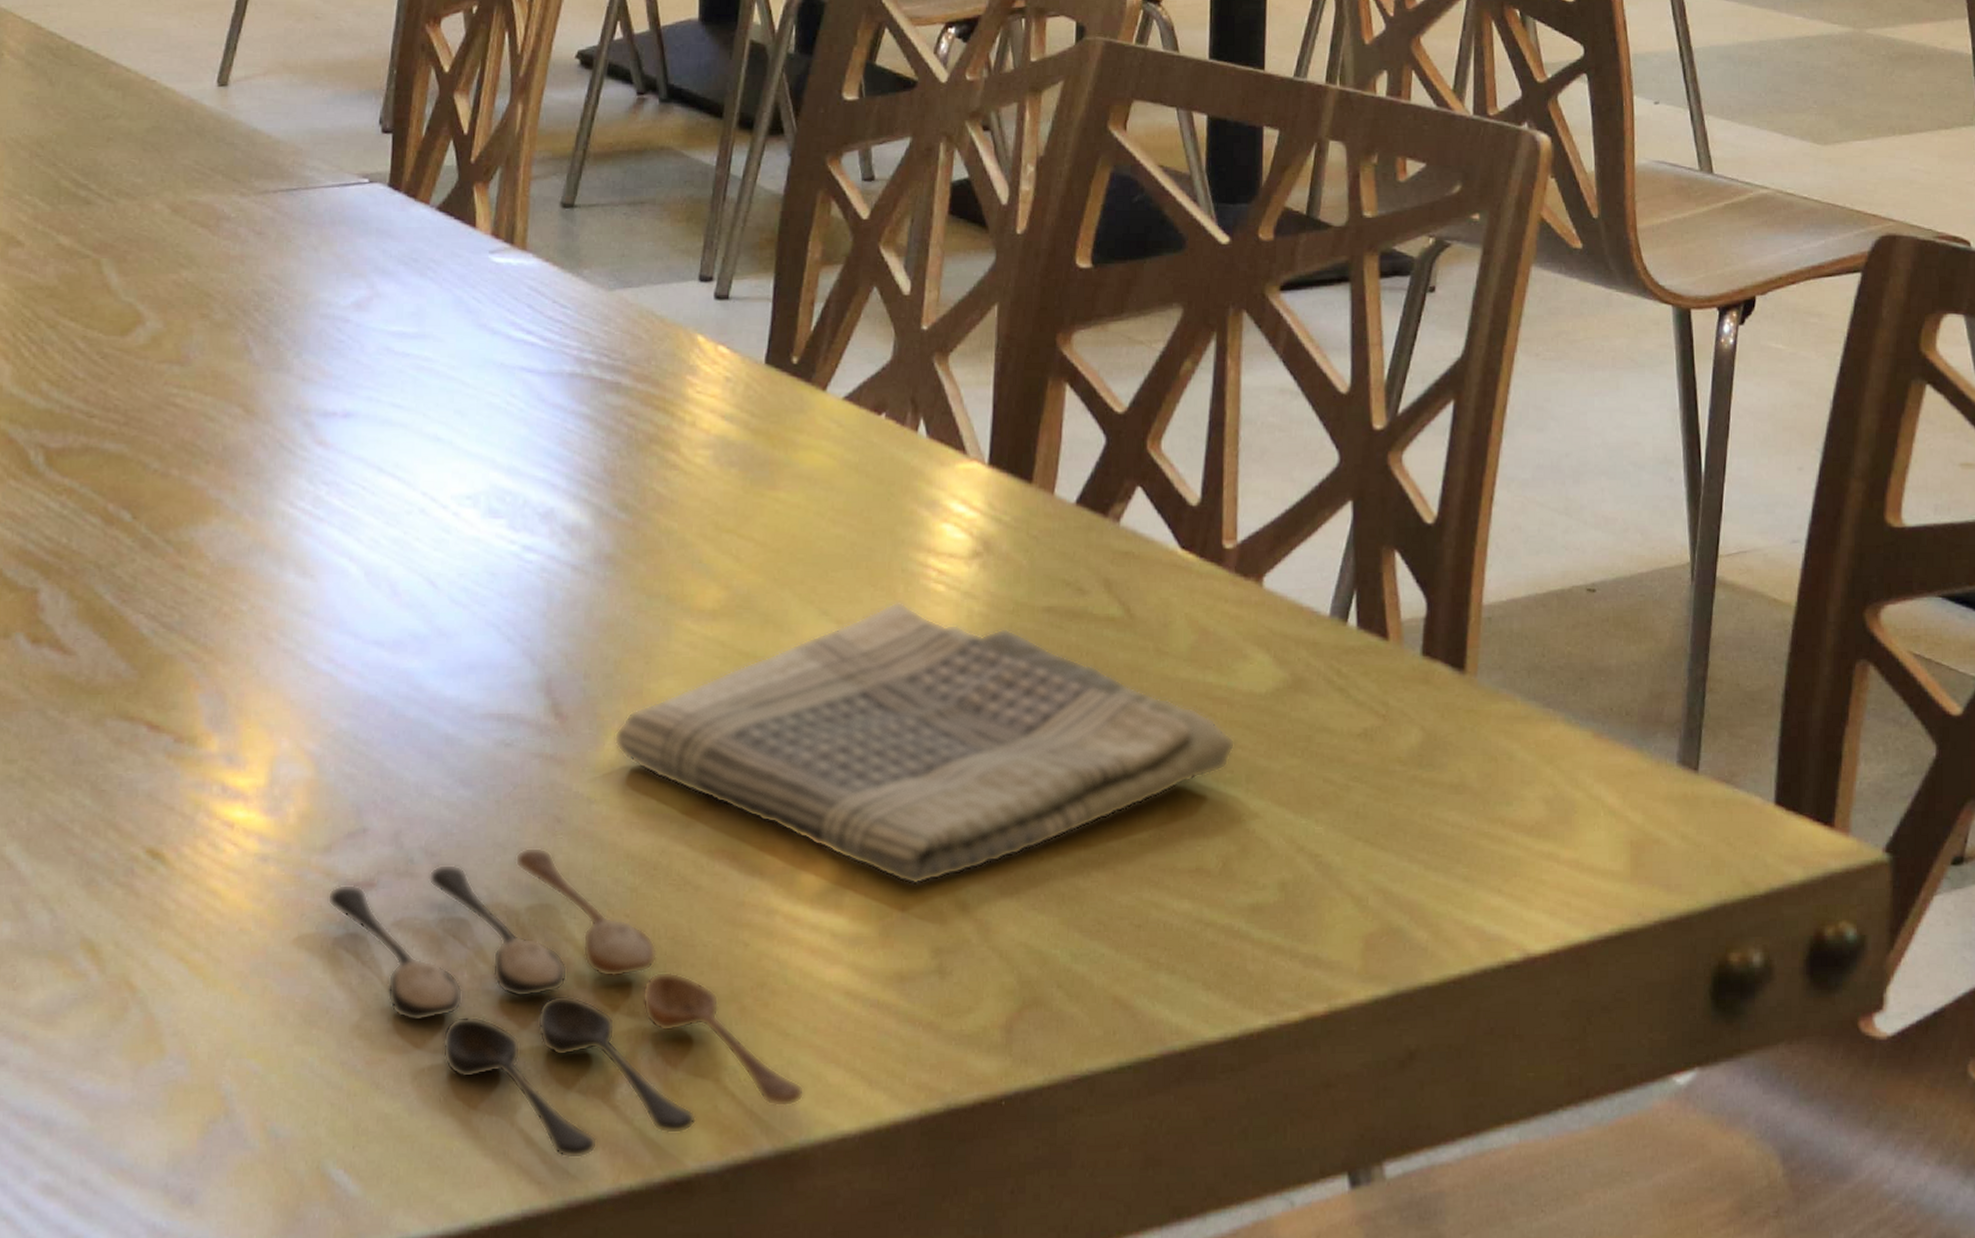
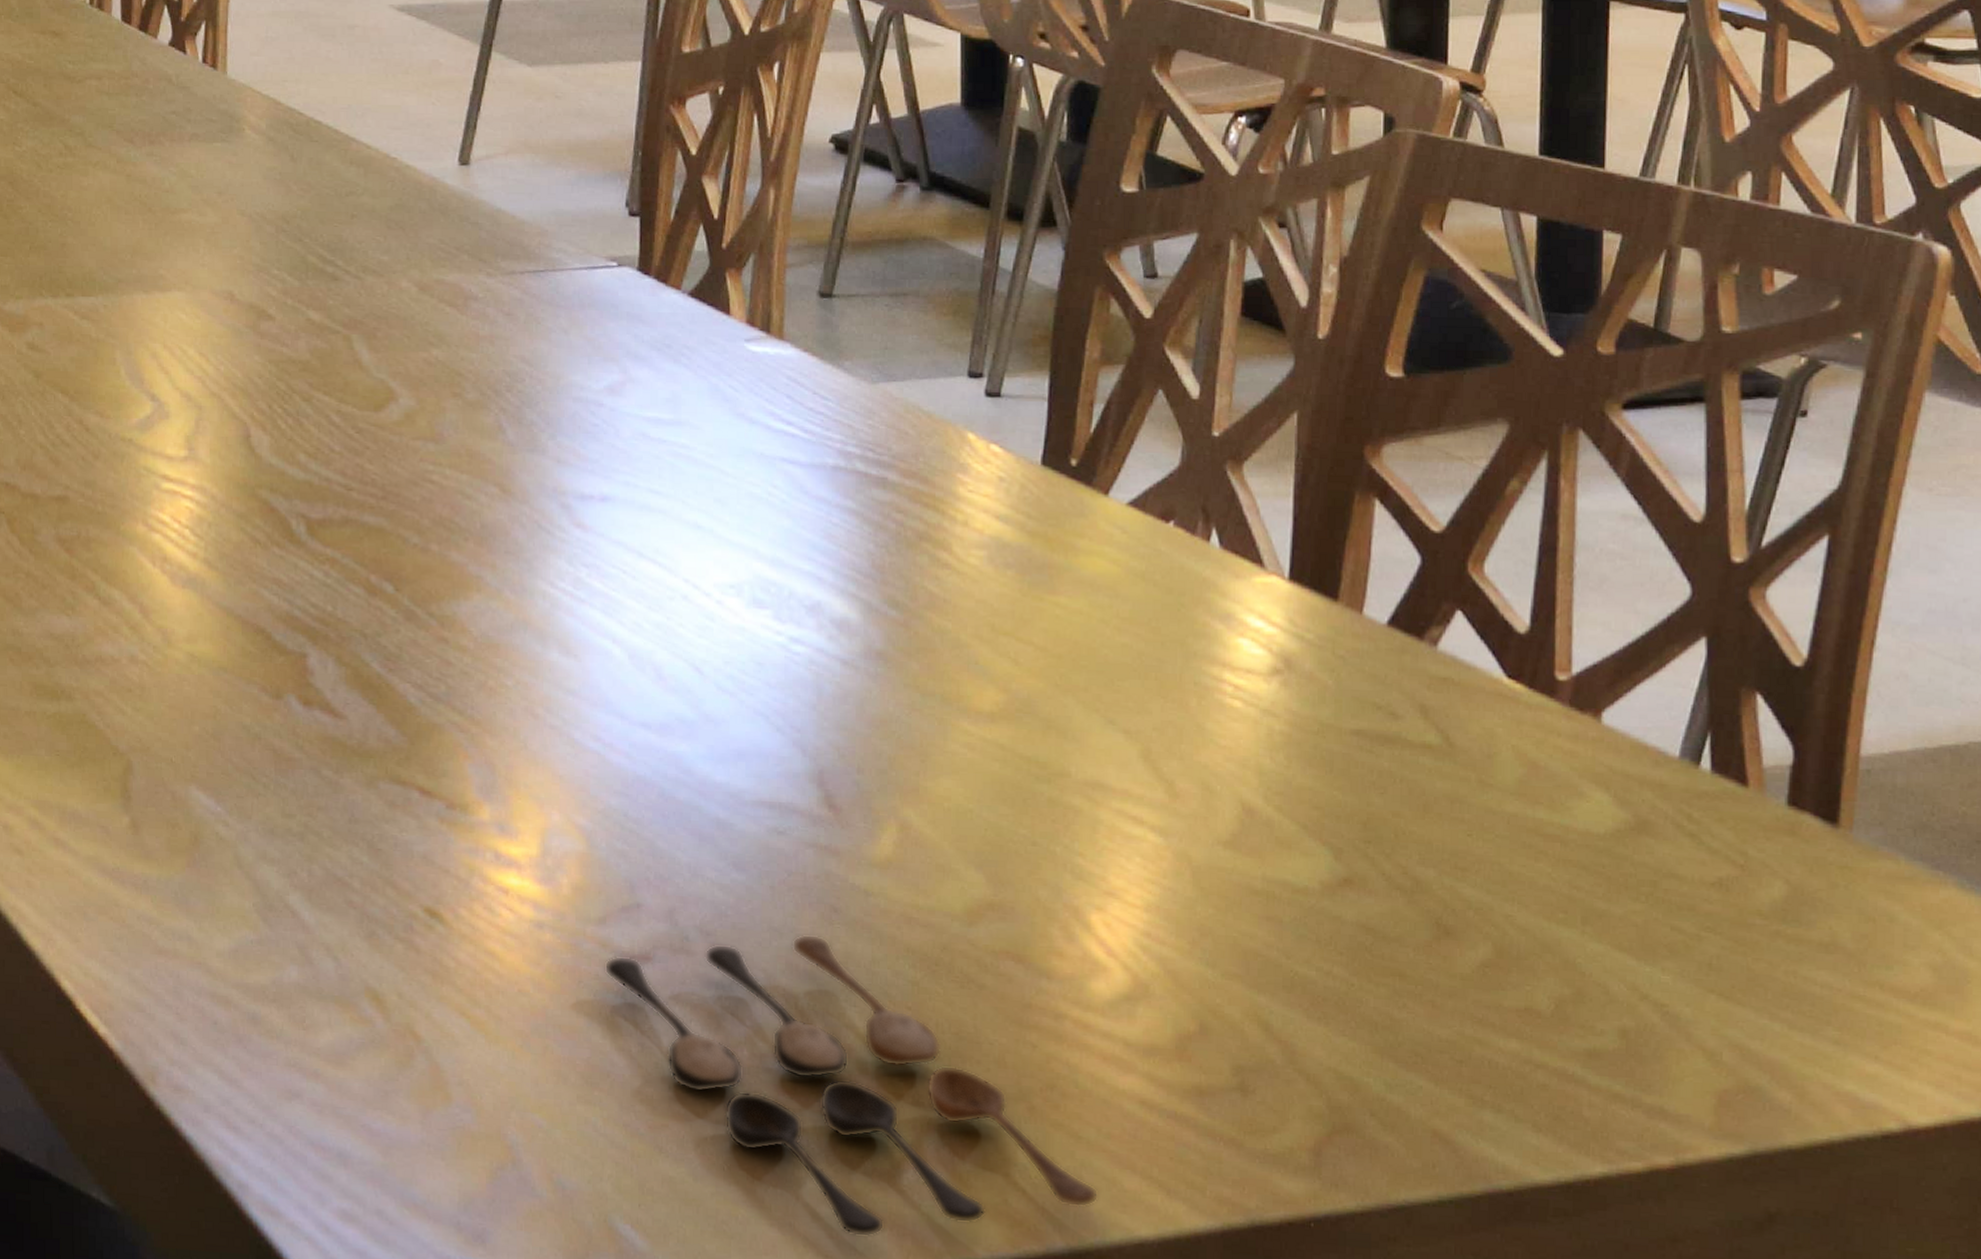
dish towel: present [614,601,1235,886] -> none [890,715,1570,1002]

